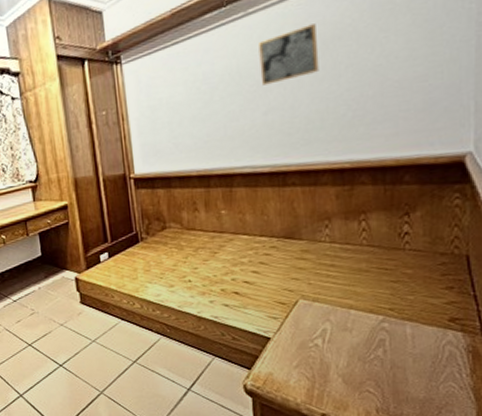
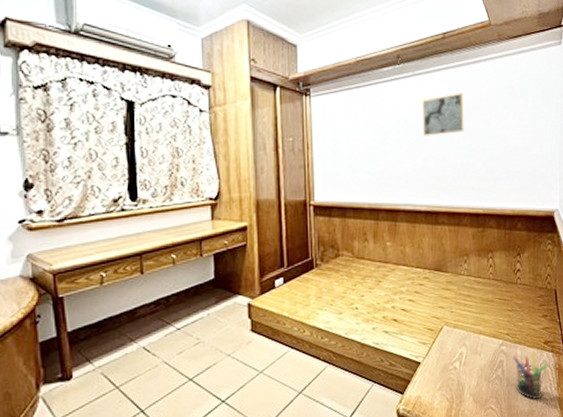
pen holder: none [400,330,457,385] -> present [513,352,549,399]

